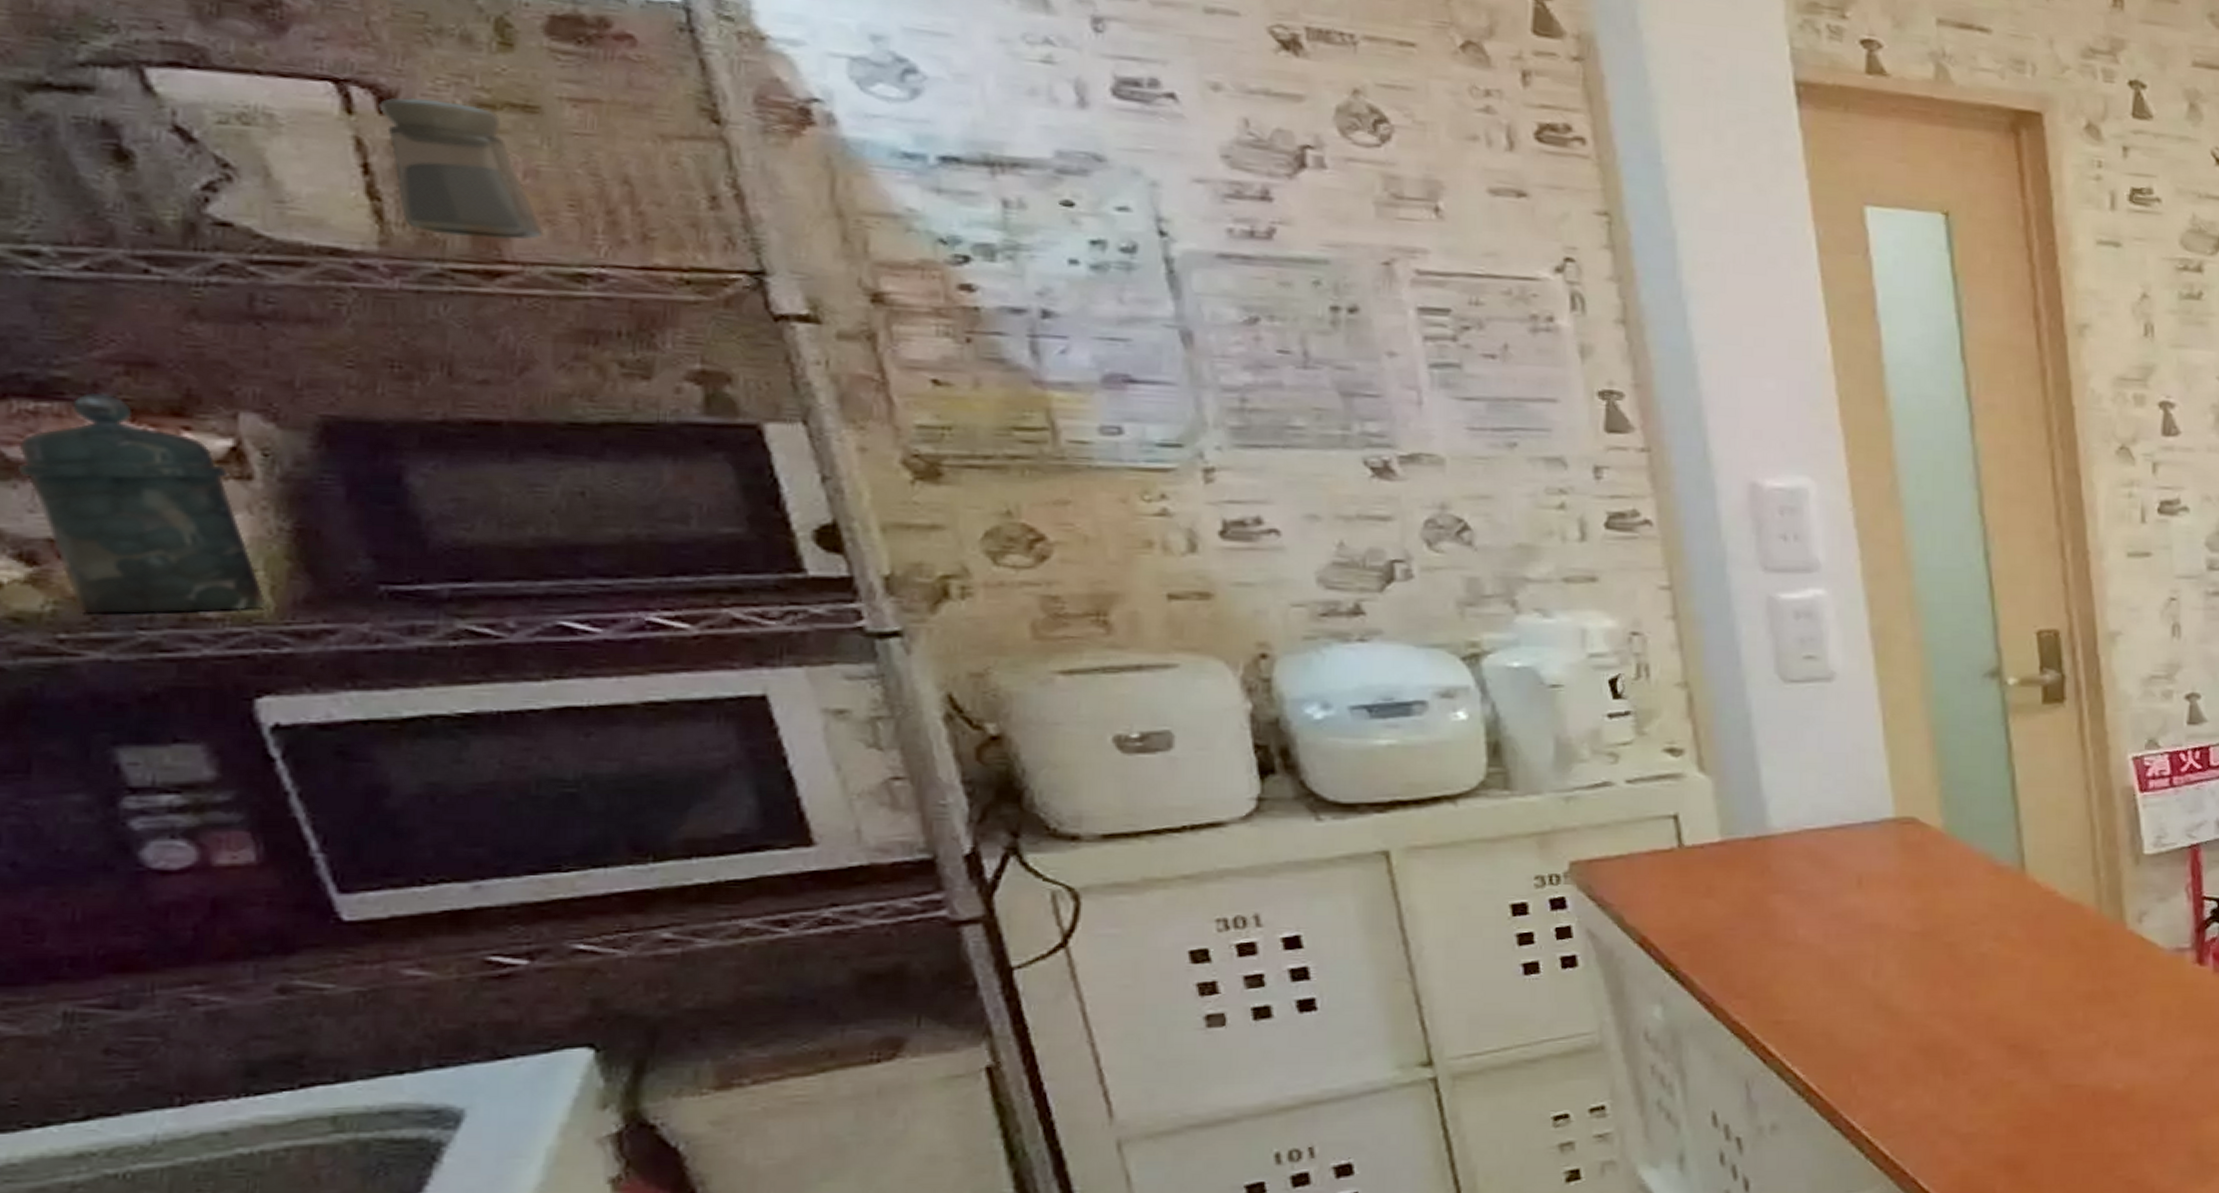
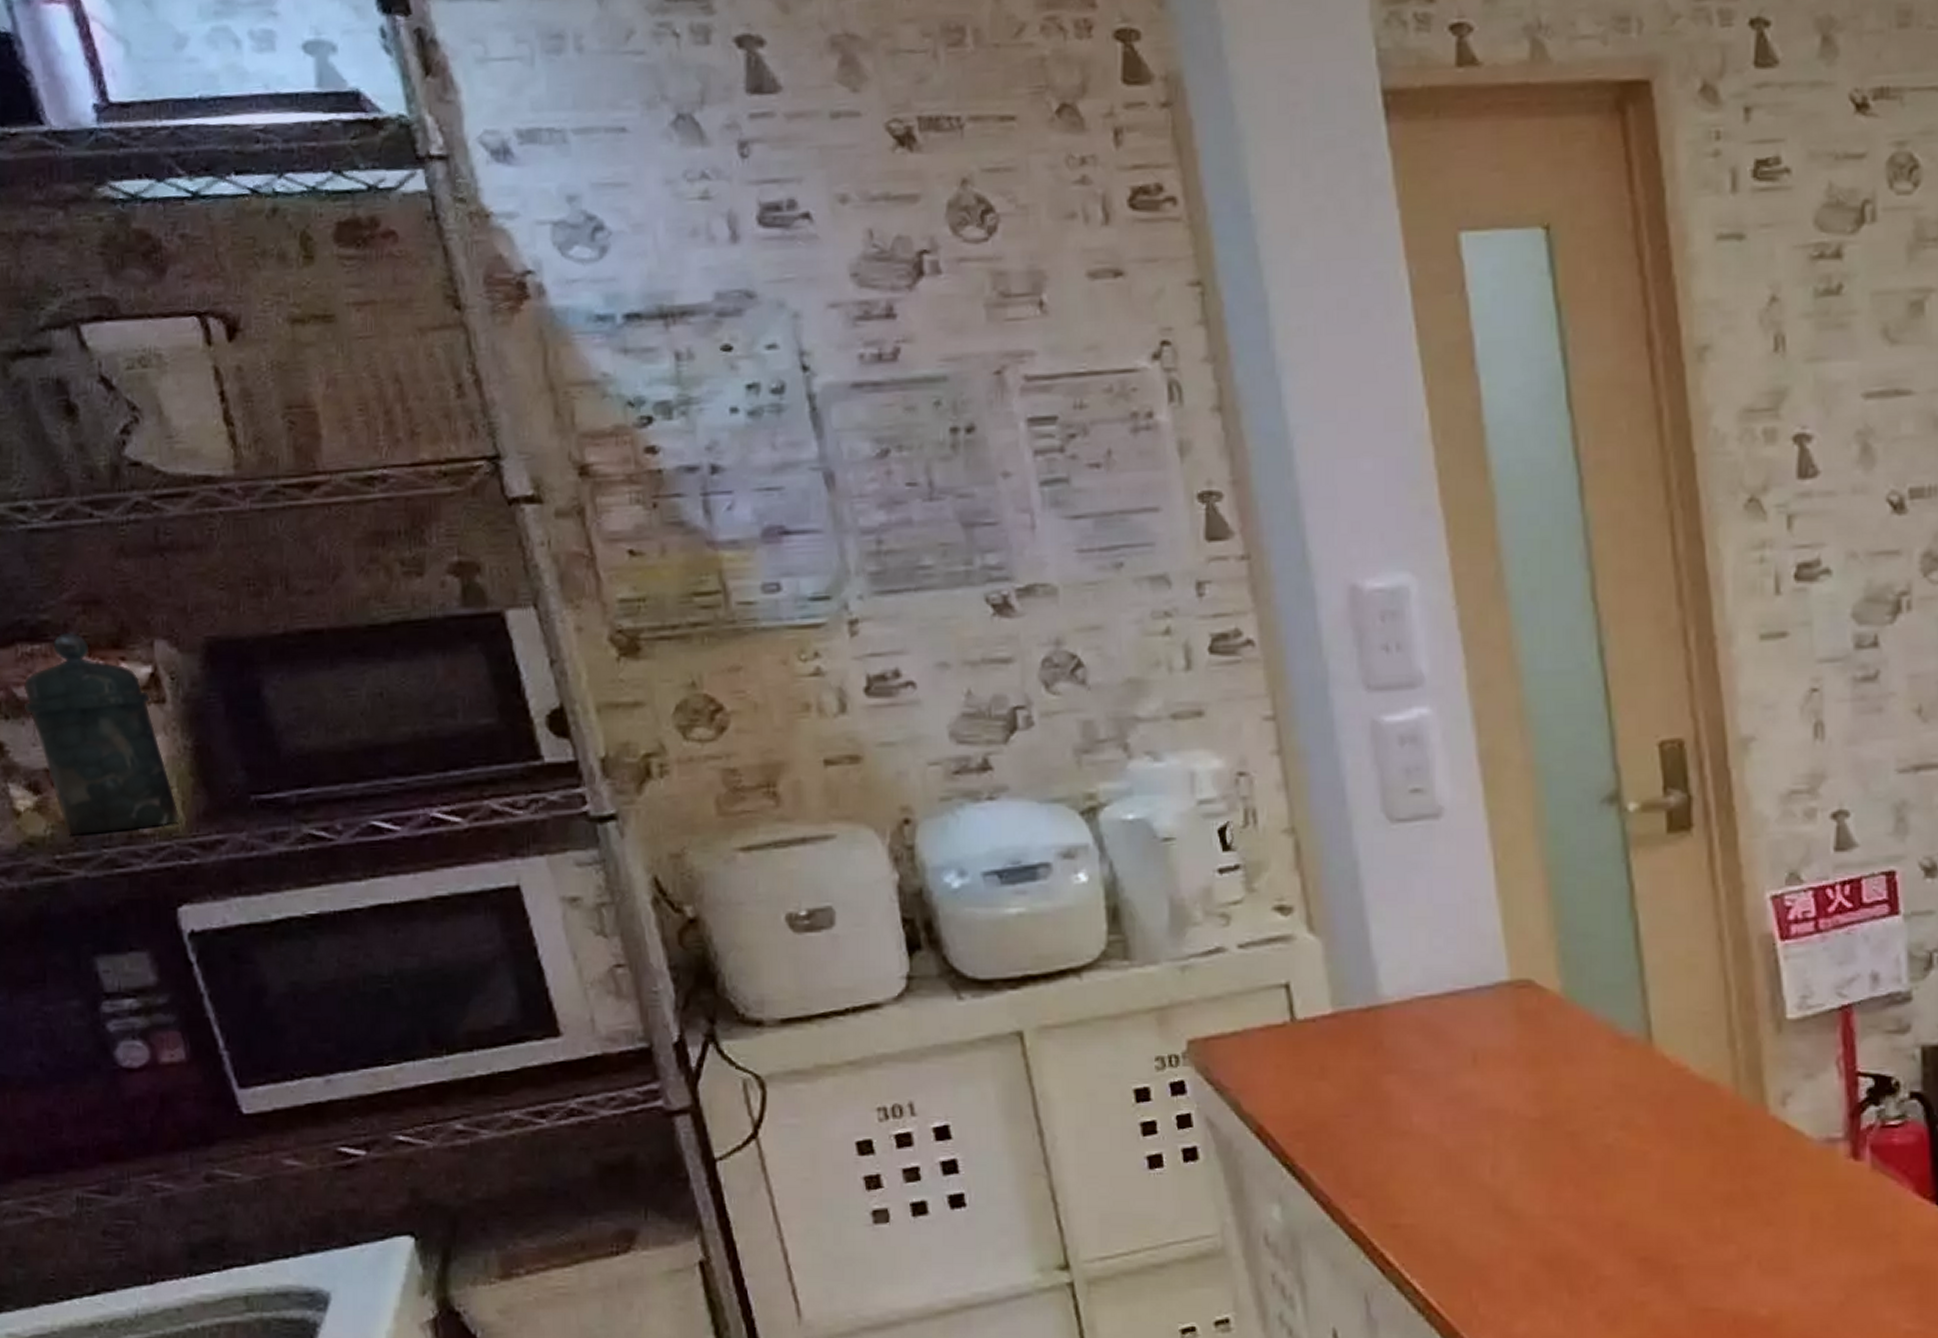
salt shaker: present [379,98,542,240] -> none [228,320,342,453]

